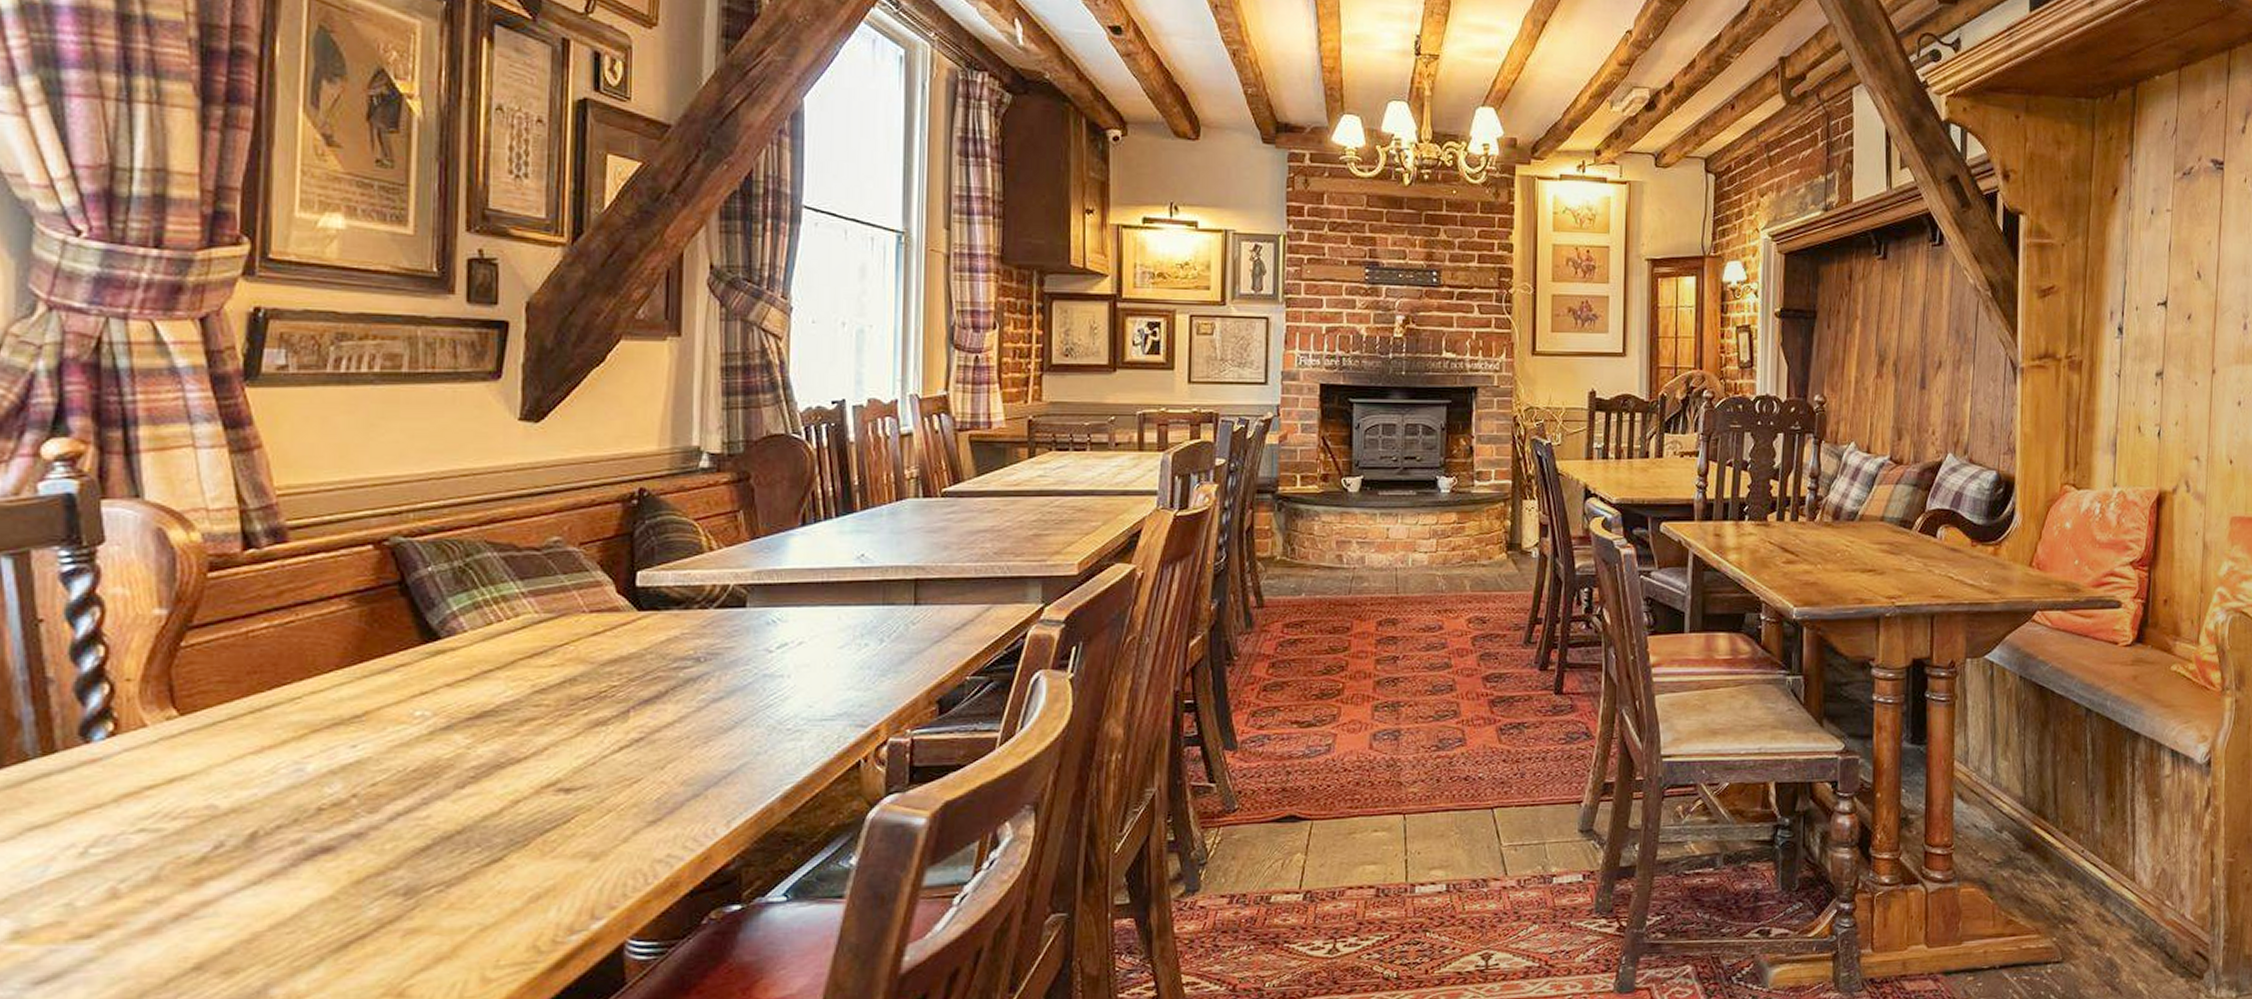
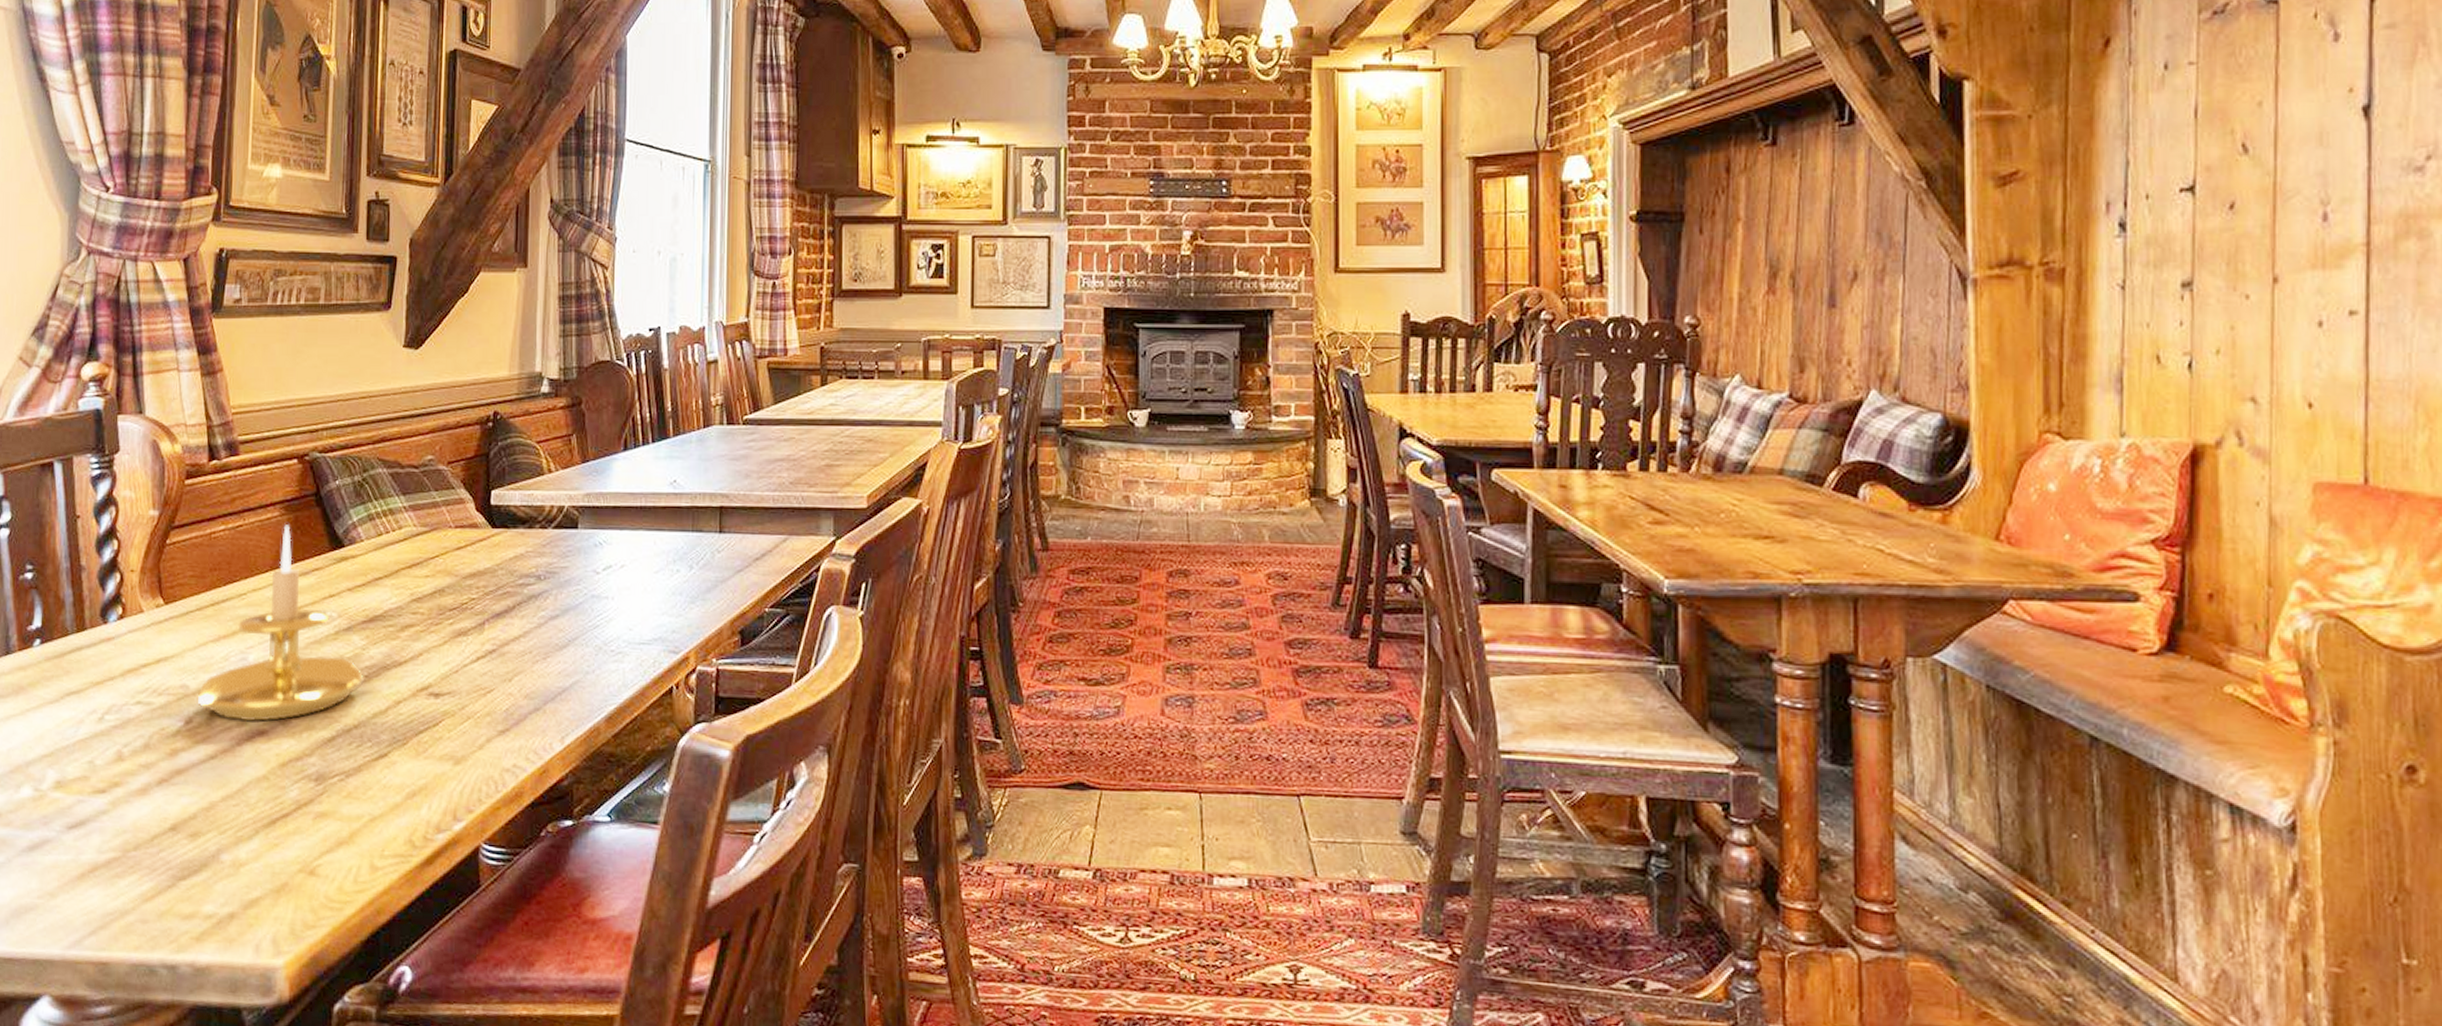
candle holder: none [232,618,472,839] -> present [198,524,365,722]

